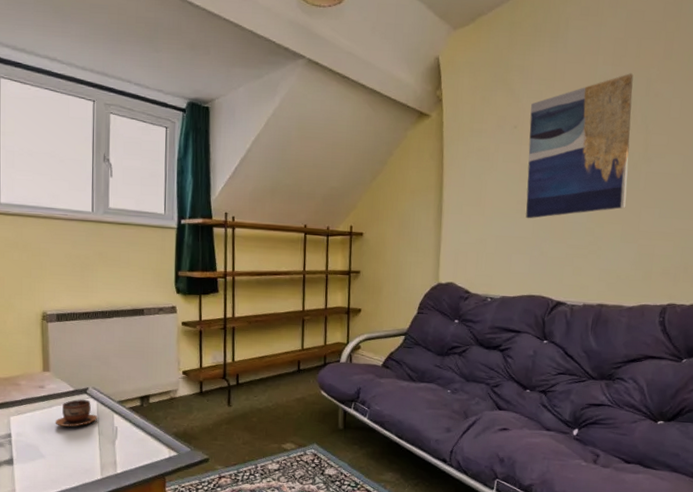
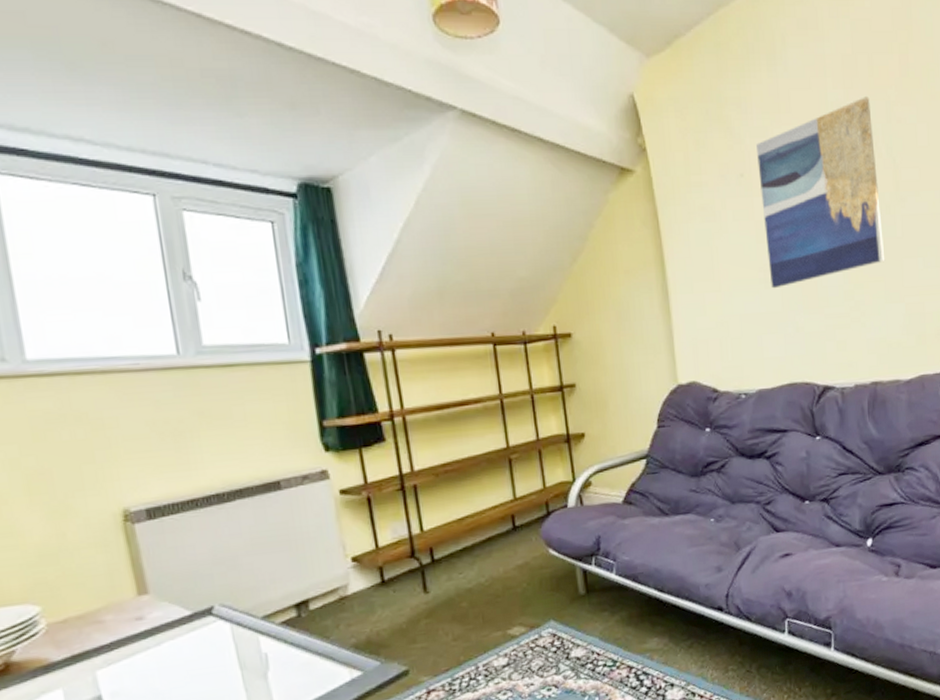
cup: present [55,399,98,427] -> none [169,623,236,669]

